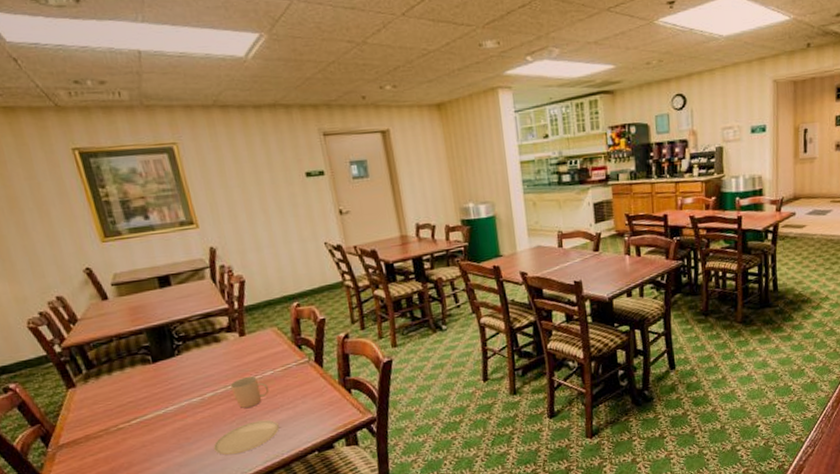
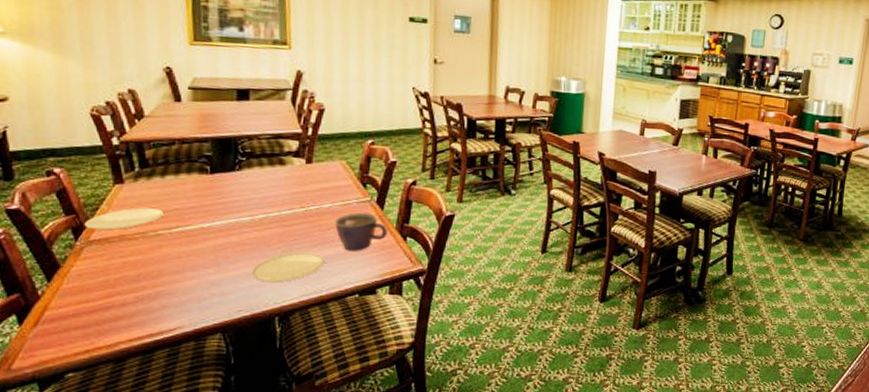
plate: none [50,404,120,436] -> present [84,207,164,231]
mug: present [230,376,270,409] -> none [284,205,324,238]
cup: none [280,373,333,412] -> present [335,212,388,251]

